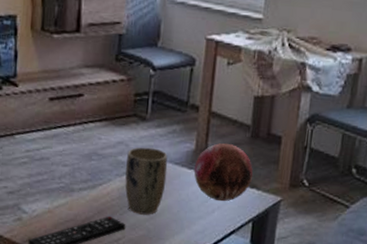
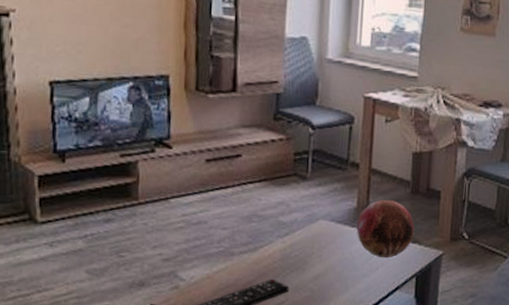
plant pot: present [125,147,168,215] -> none [287,206,330,276]

